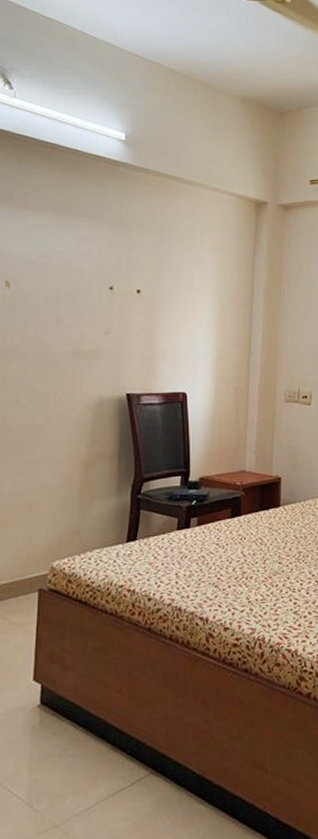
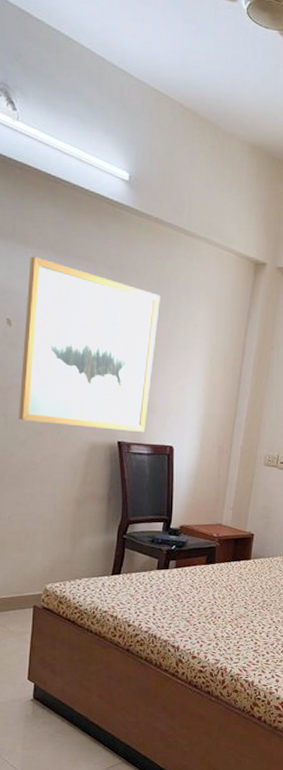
wall art: none [19,218,163,383] -> present [19,256,160,432]

